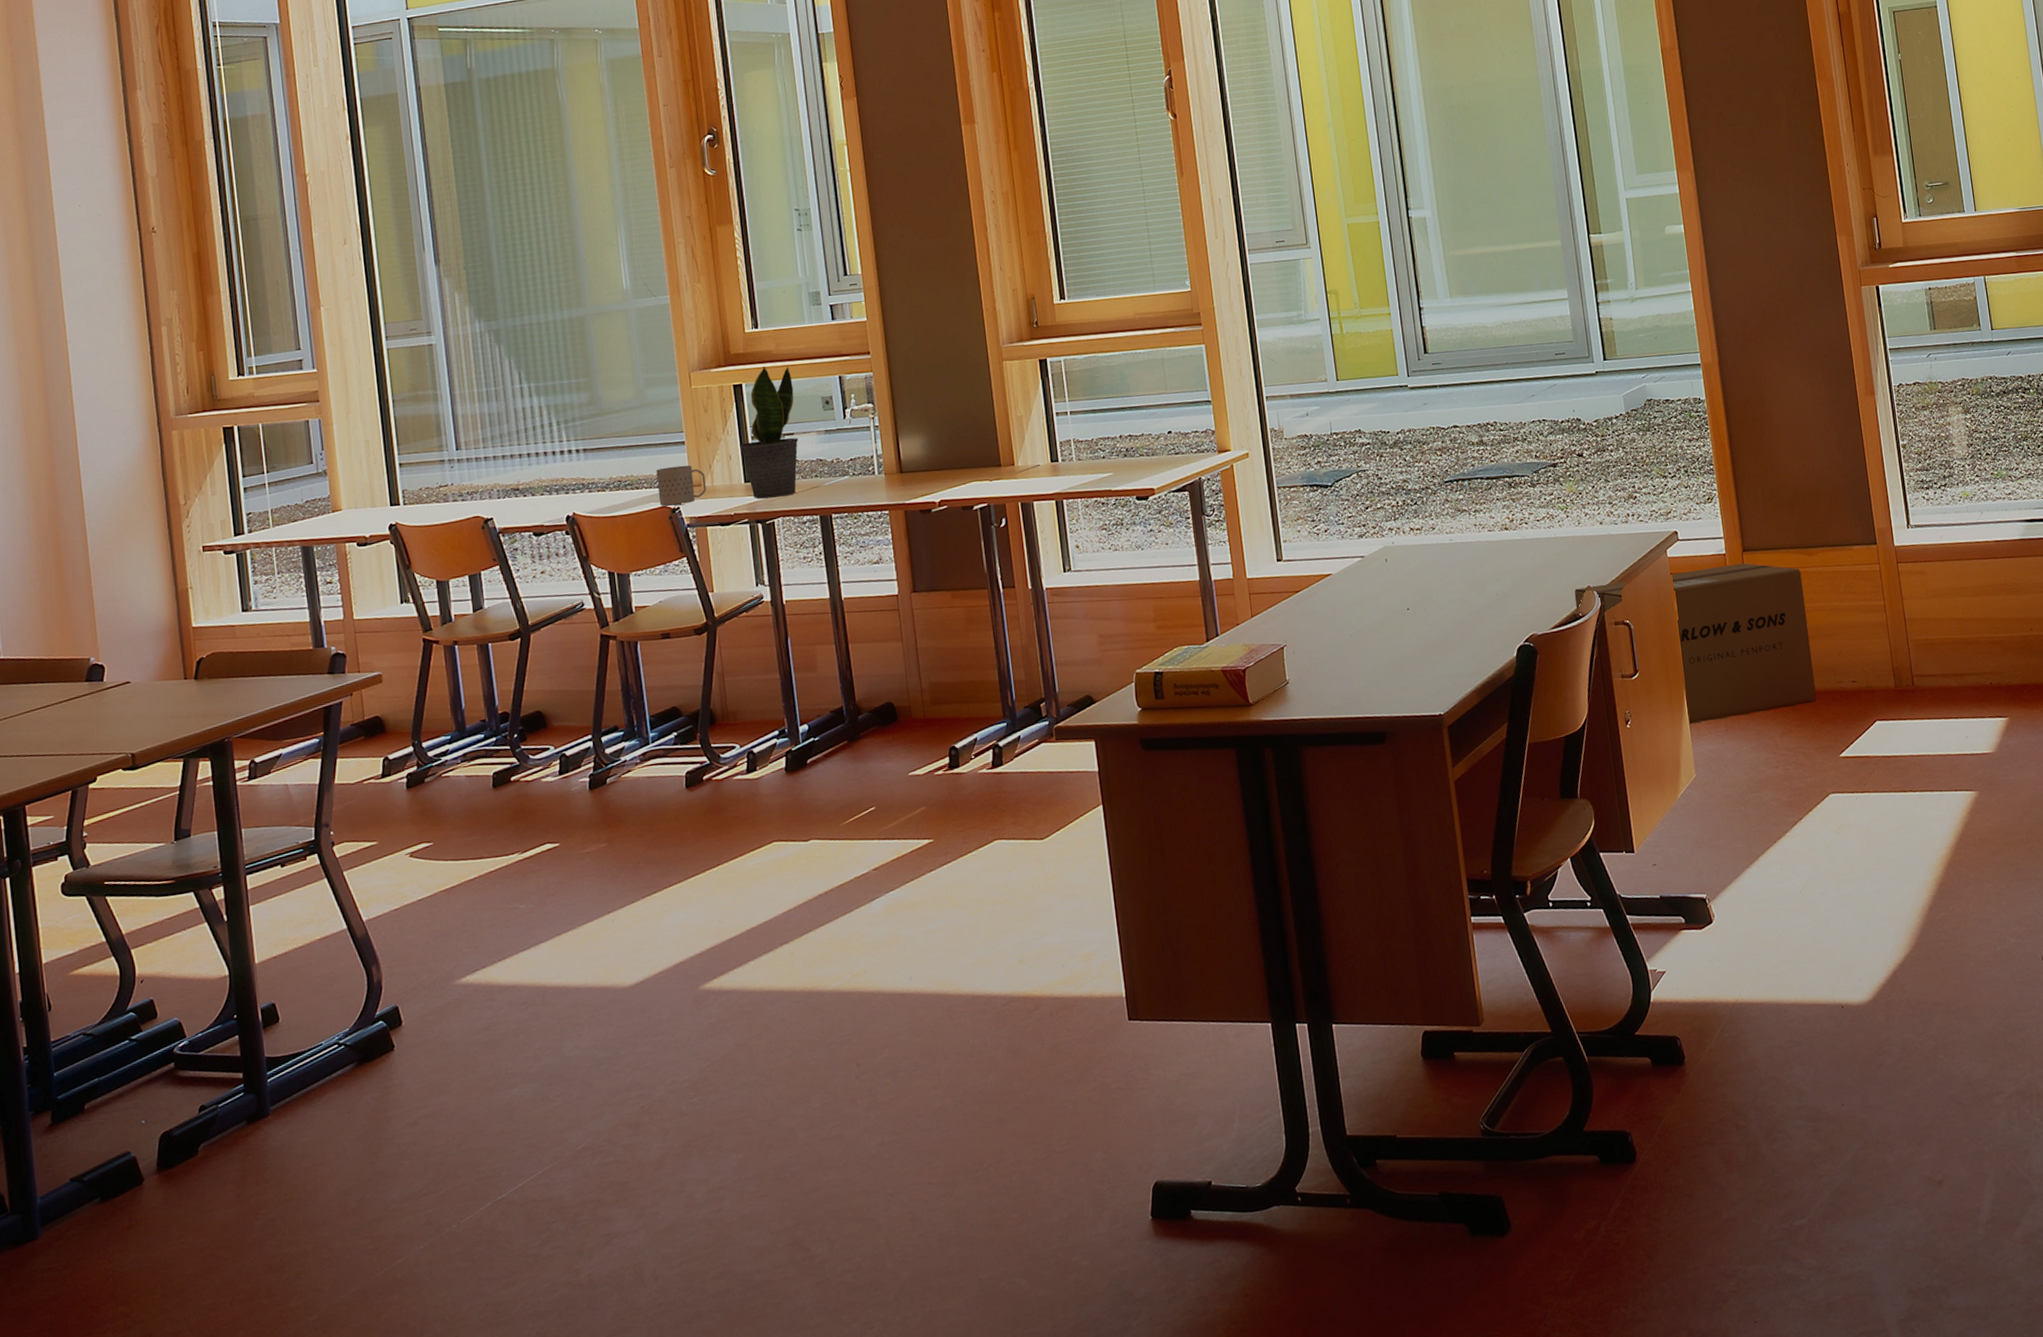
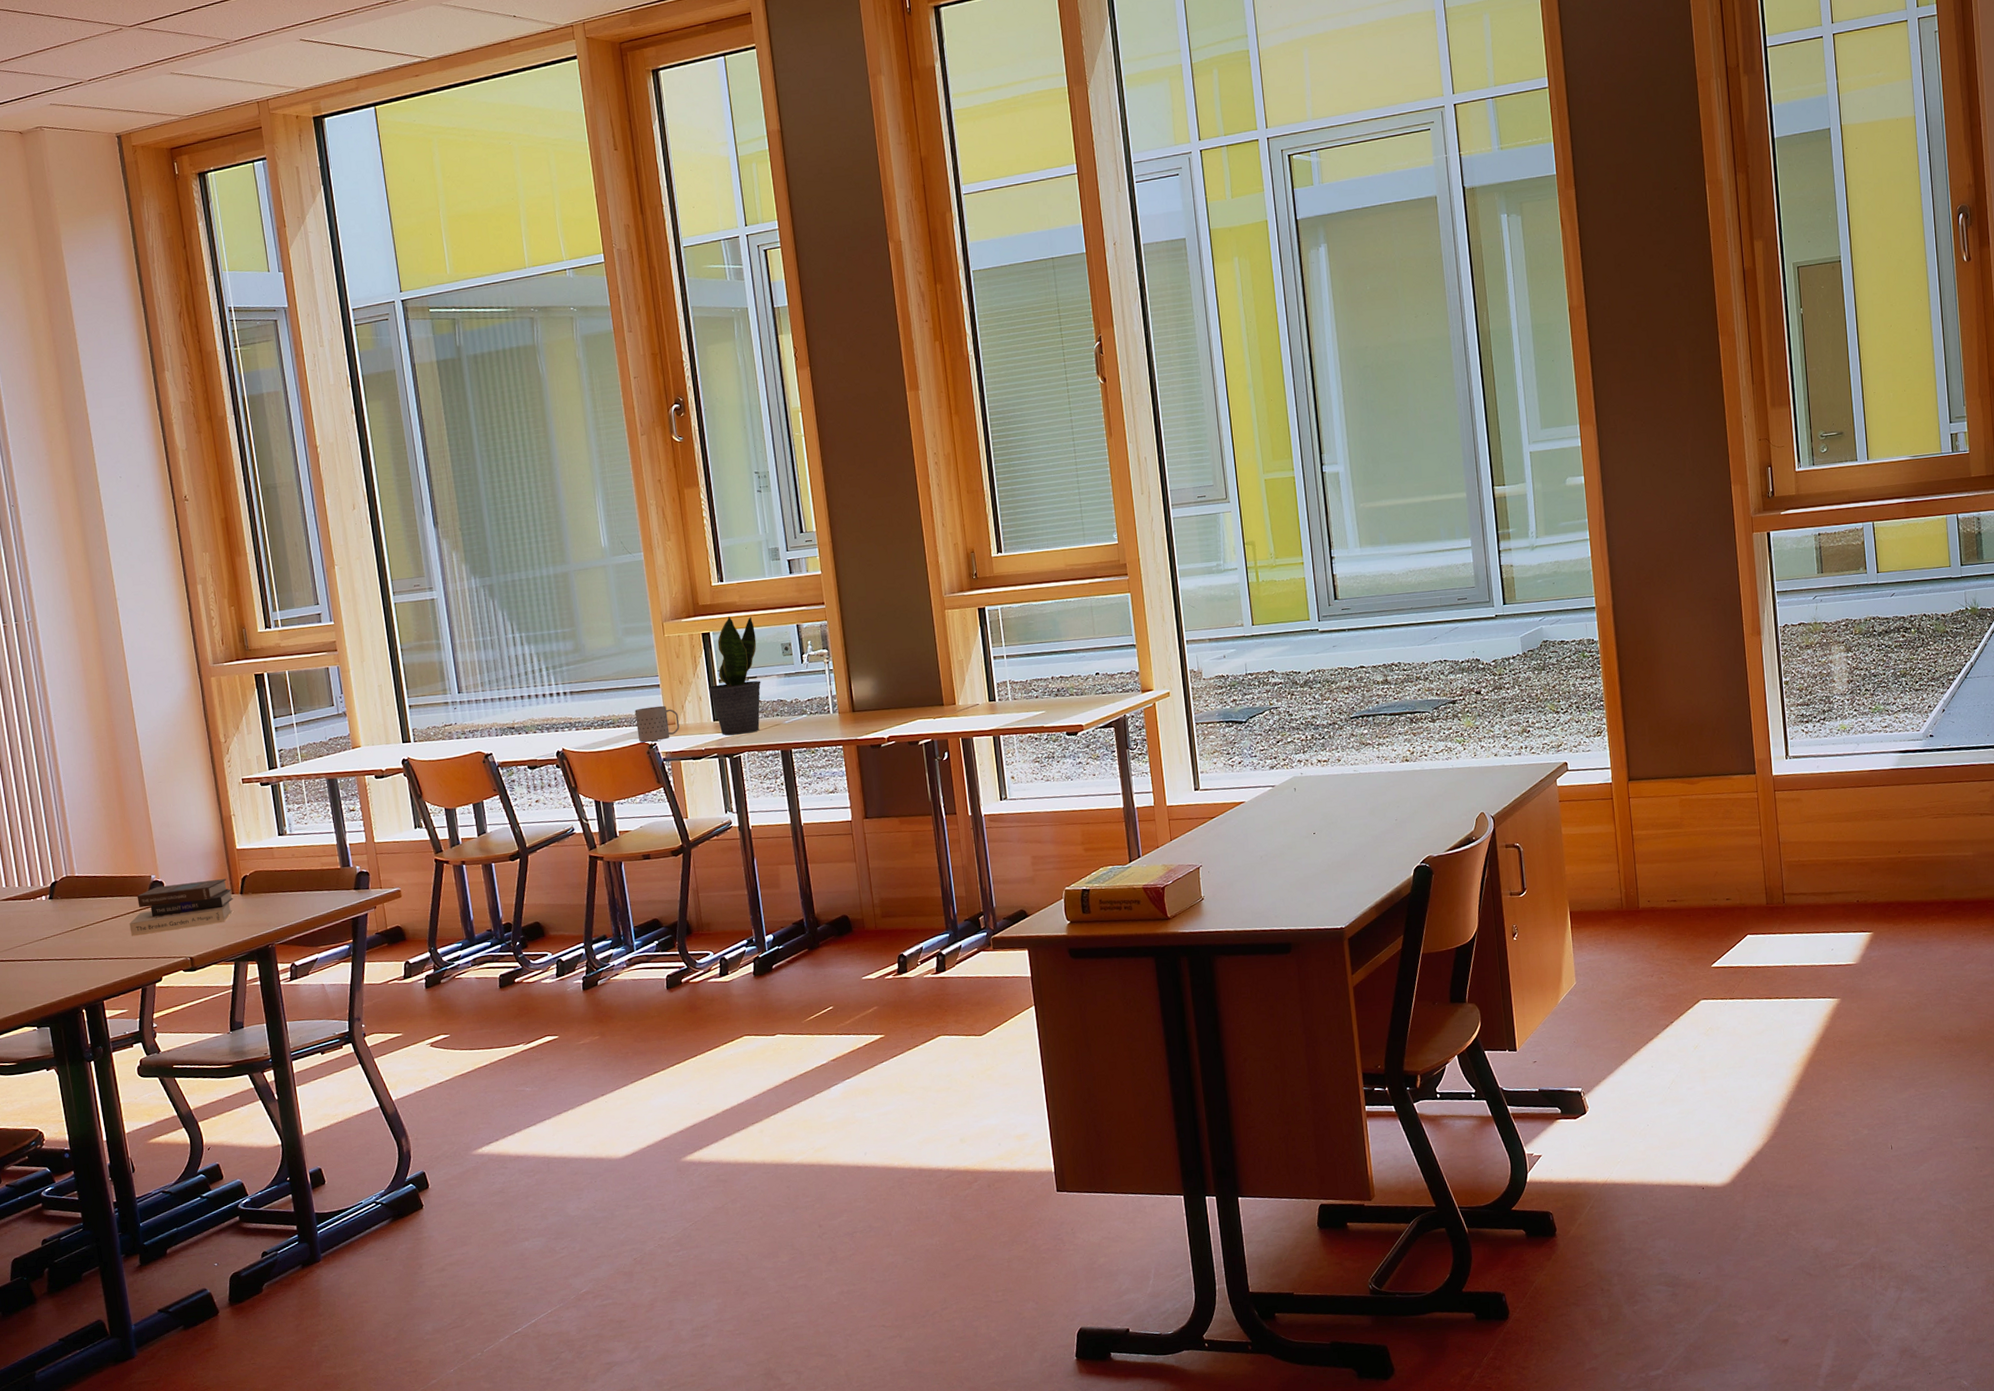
books: none [61,661,186,730] -> present [129,879,234,937]
box: present [1574,563,1817,725] -> none [1468,791,1692,938]

